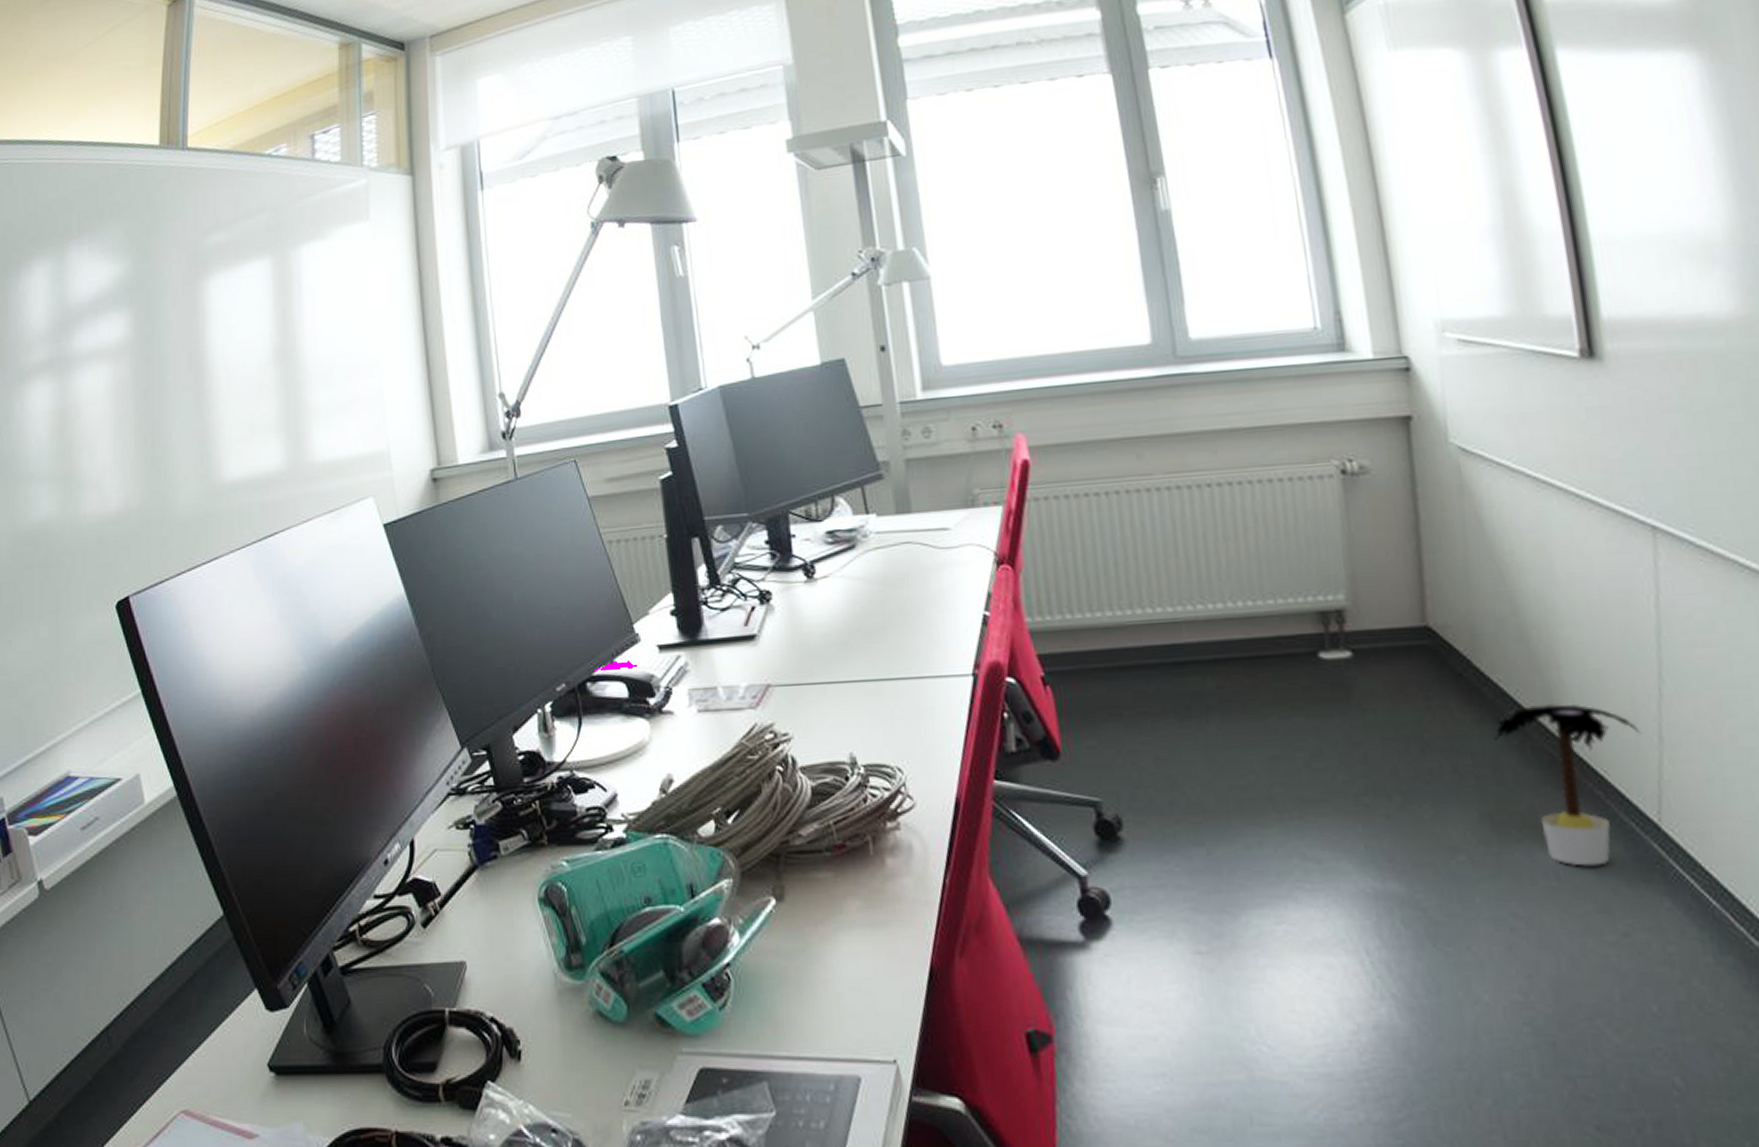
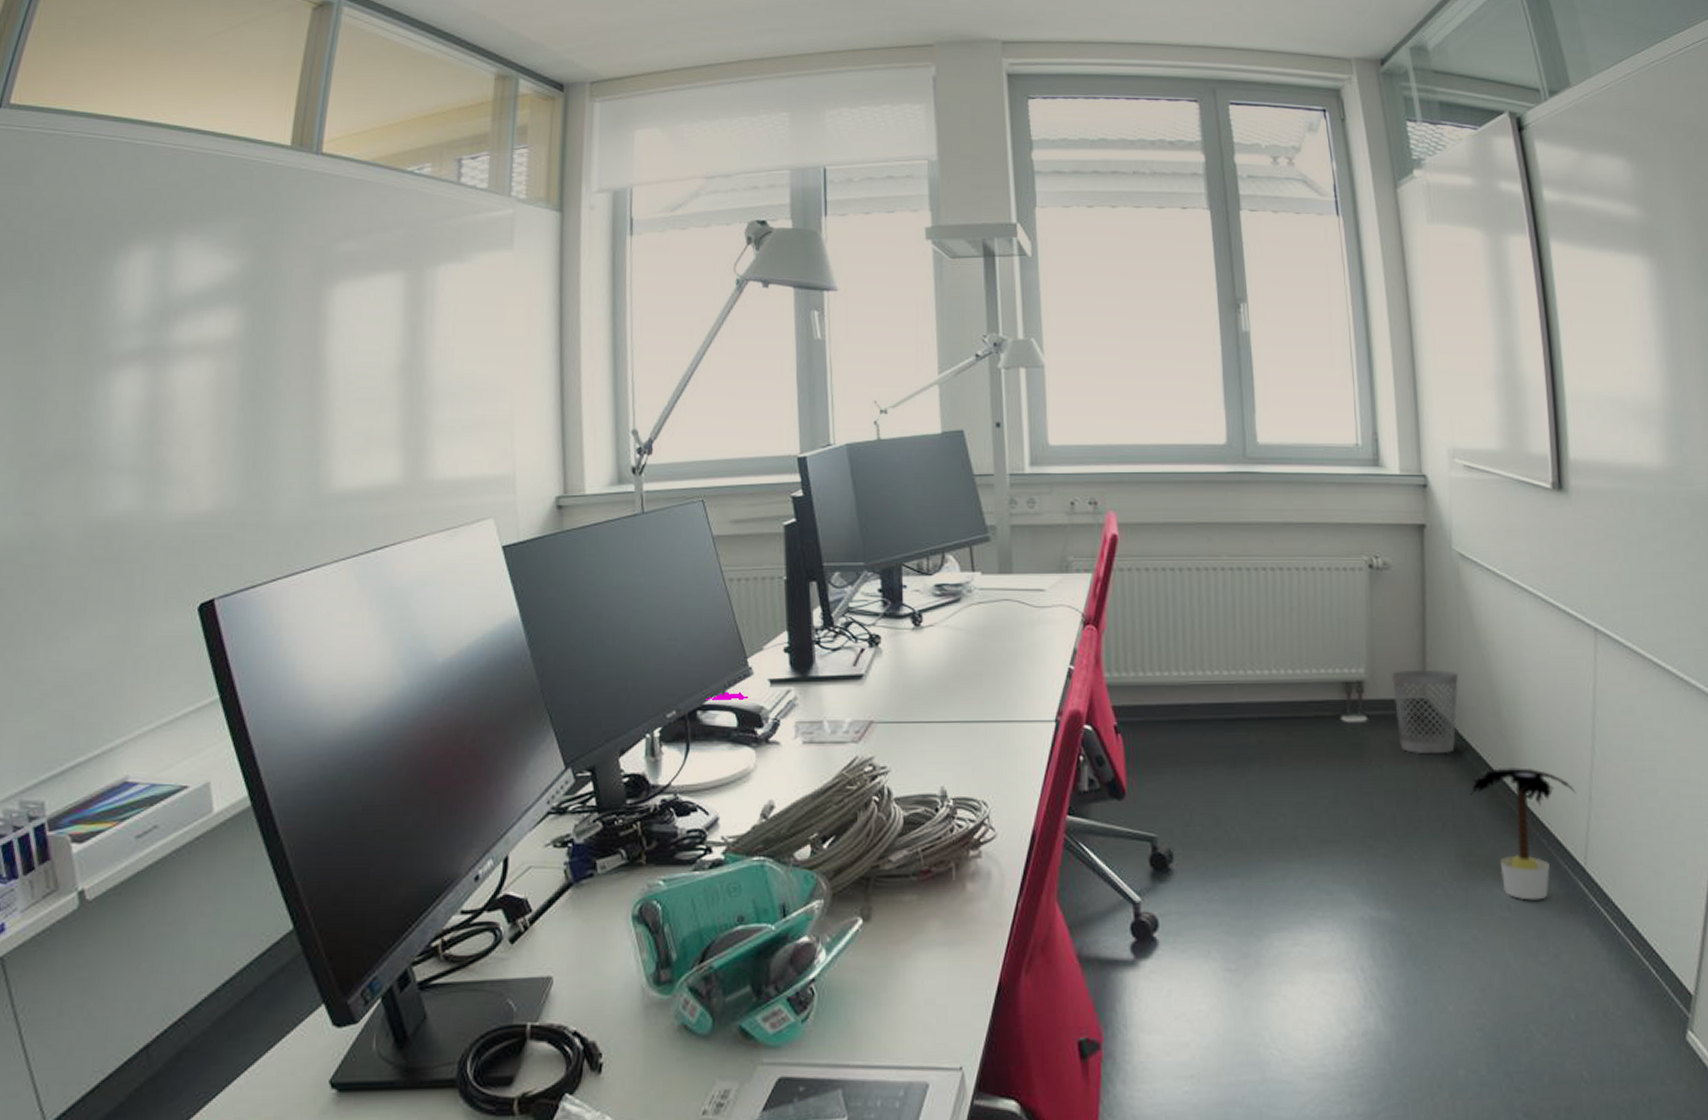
wastebasket: none [1379,589,1470,694] -> present [1391,669,1458,755]

